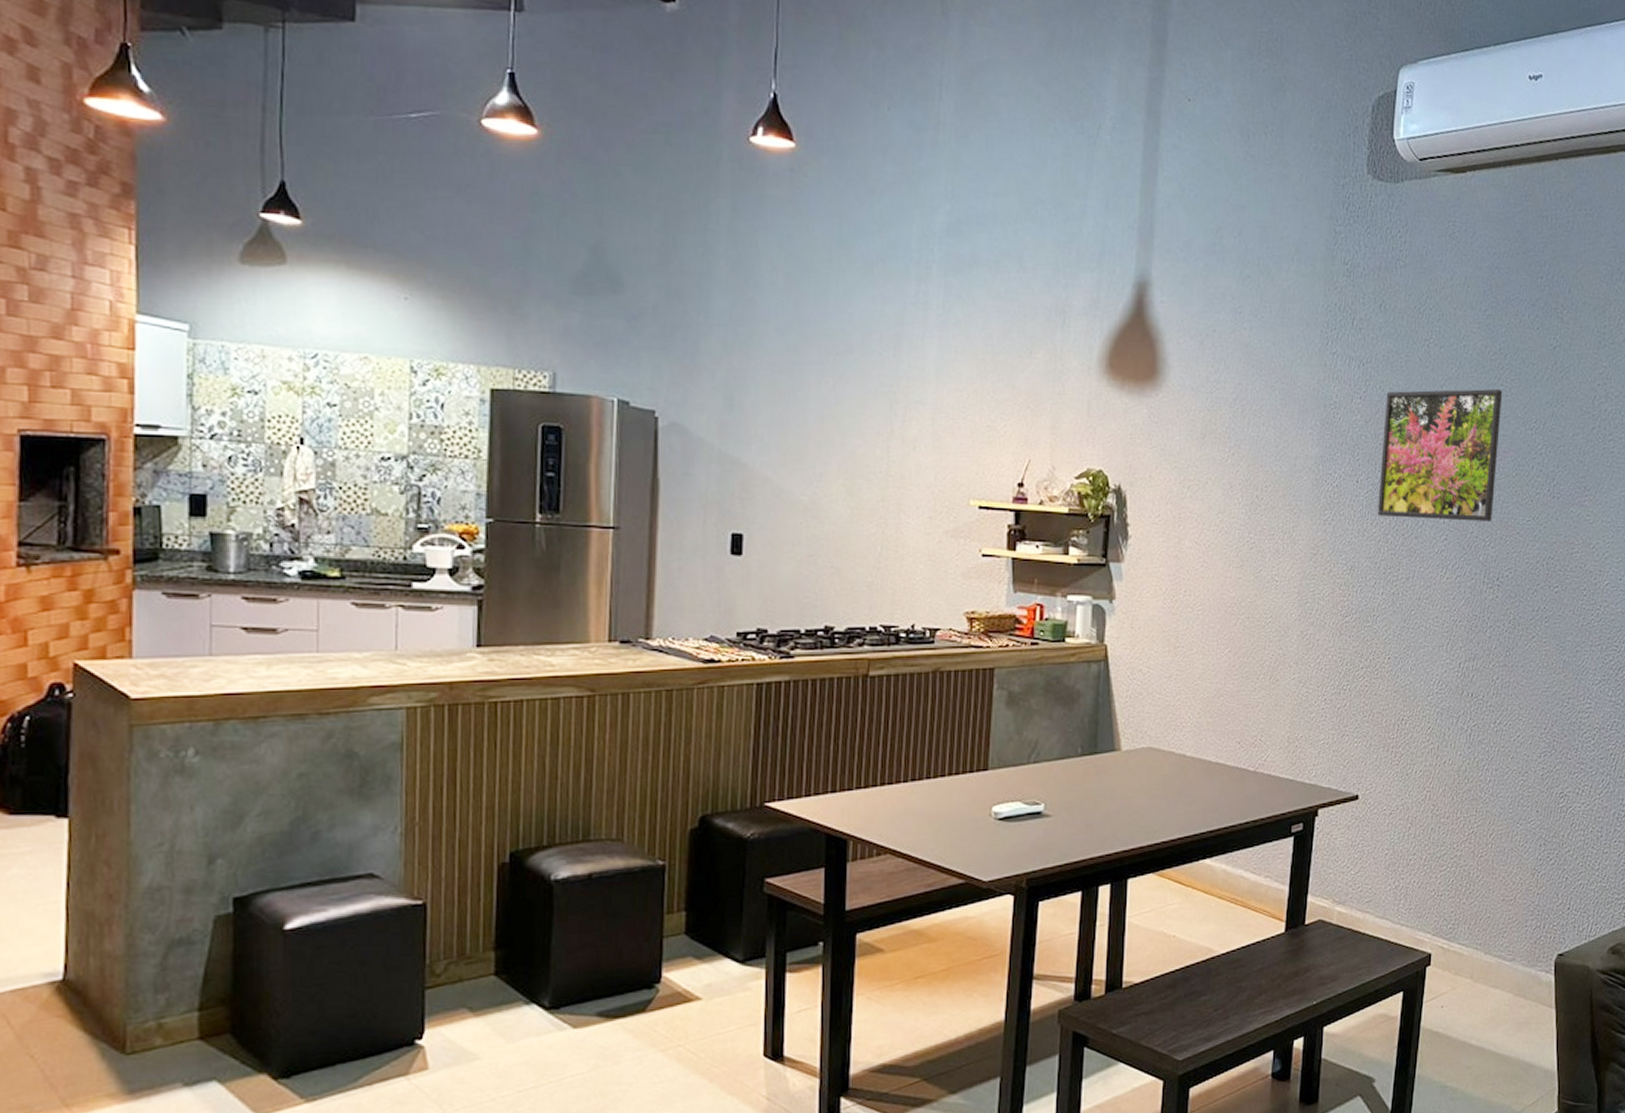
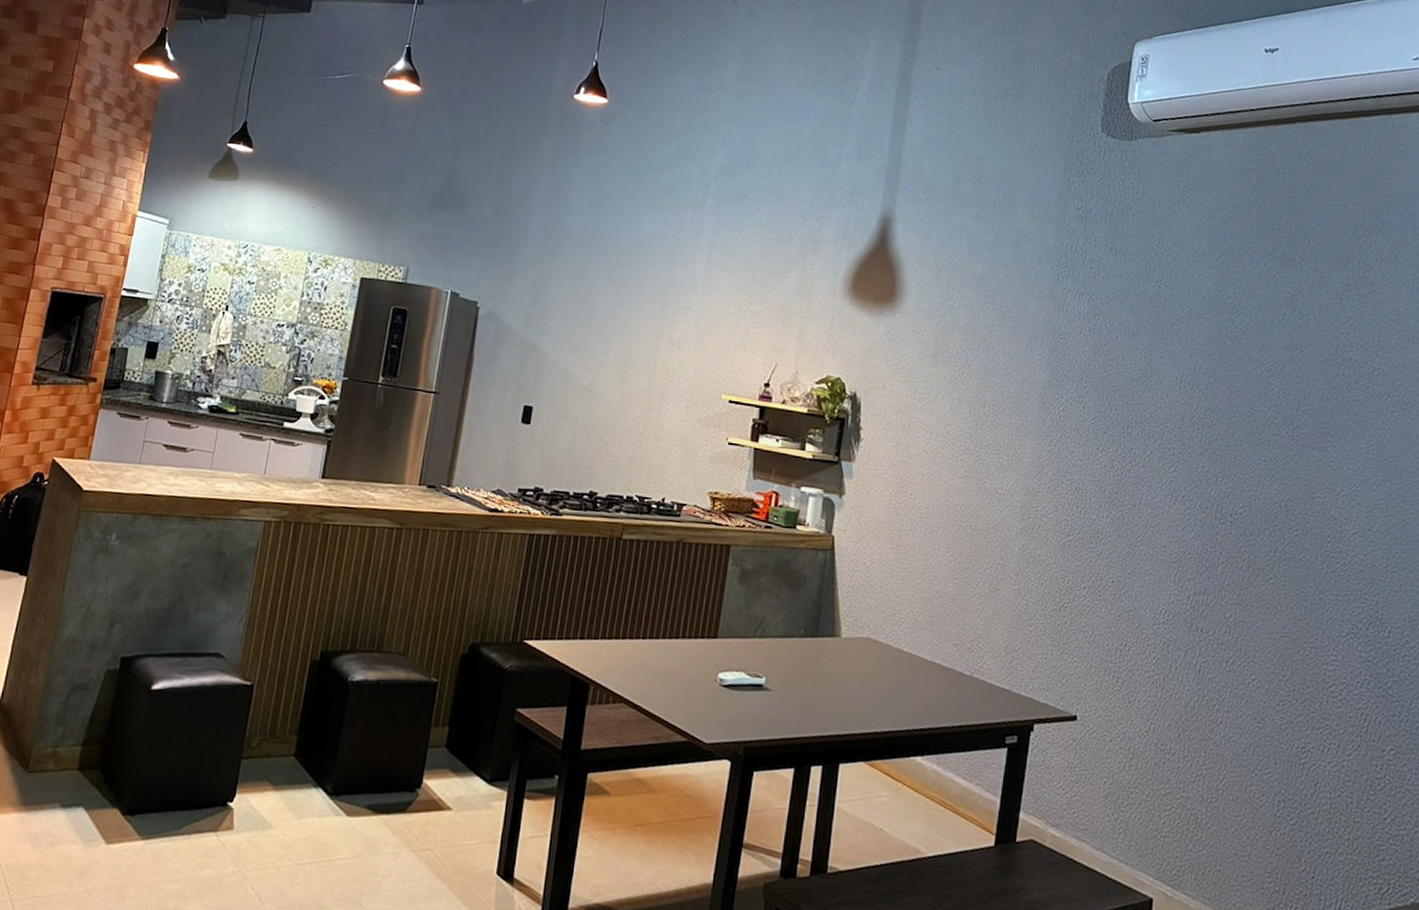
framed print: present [1377,389,1503,521] -> none [1103,326,1237,458]

